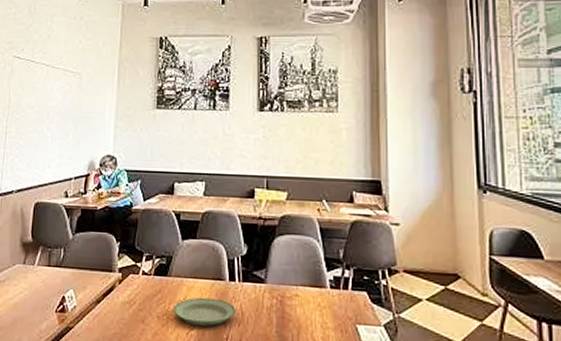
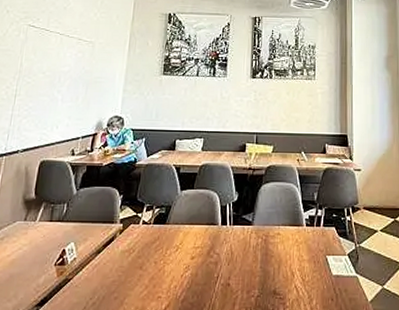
plate: present [173,297,237,327] -> none [169,241,227,268]

